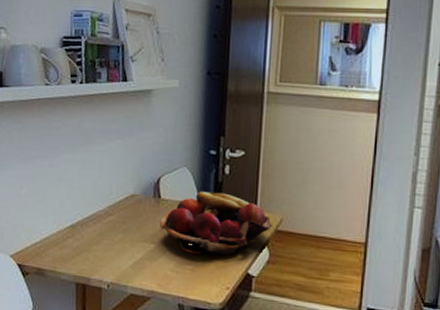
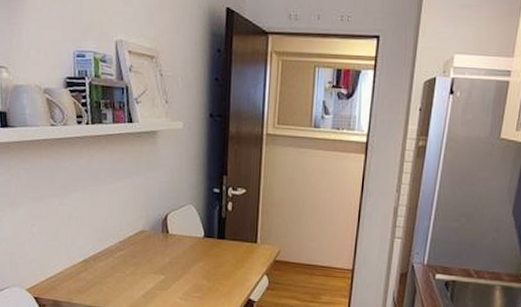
fruit basket: present [160,191,272,255] -> none [169,226,271,284]

